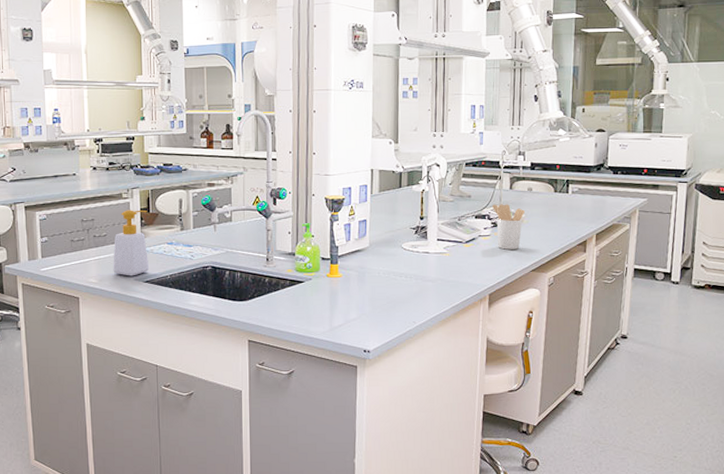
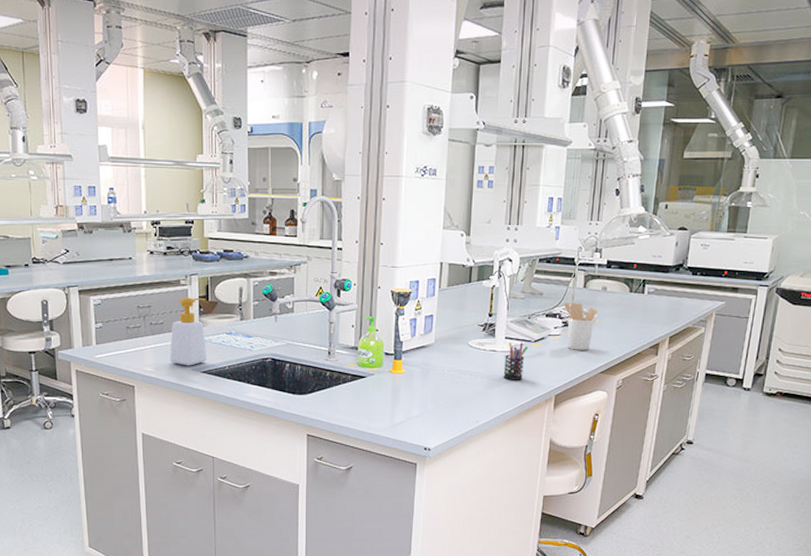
pen holder: none [437,244,460,281] -> present [503,343,529,380]

